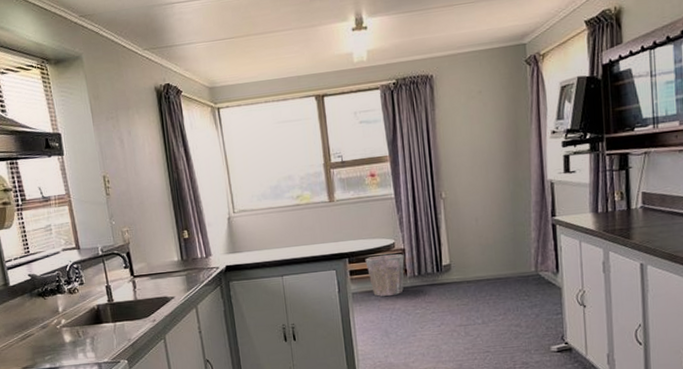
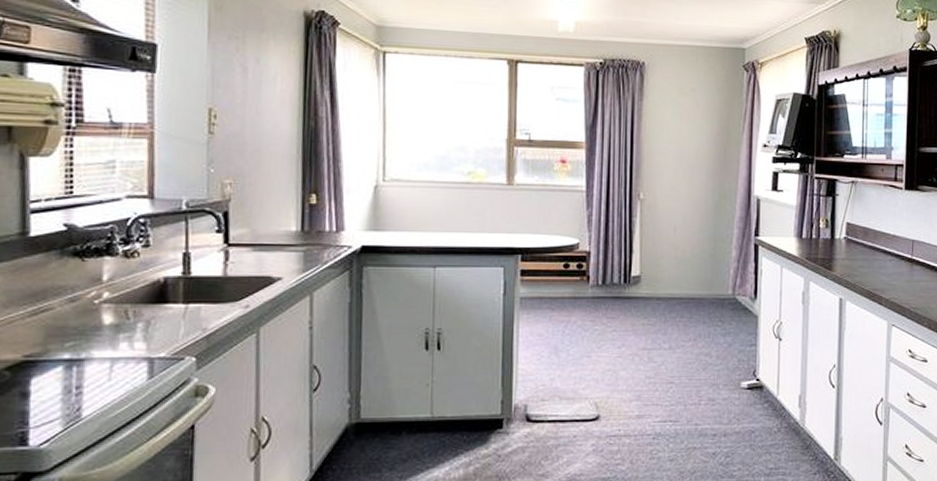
waste bin: present [365,253,405,297] -> none [541,255,589,305]

